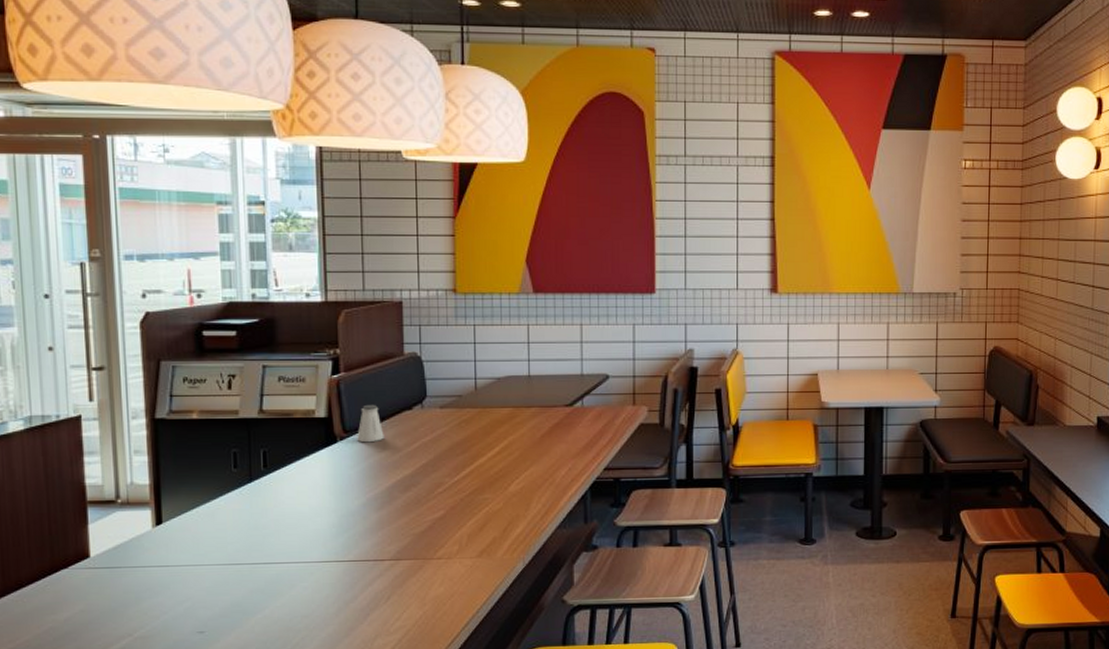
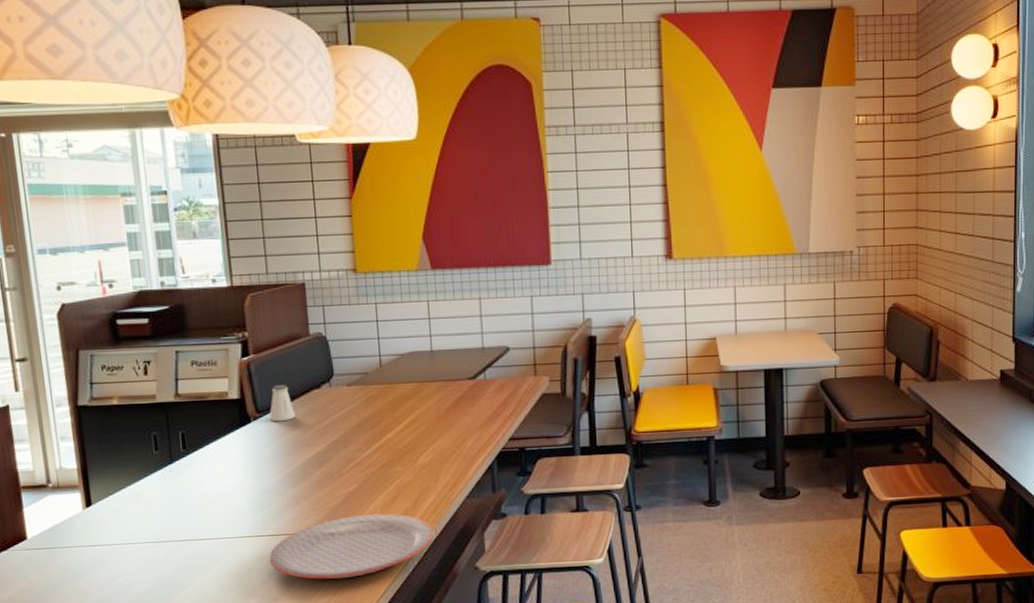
plate: none [347,541,520,609] -> present [269,513,433,580]

